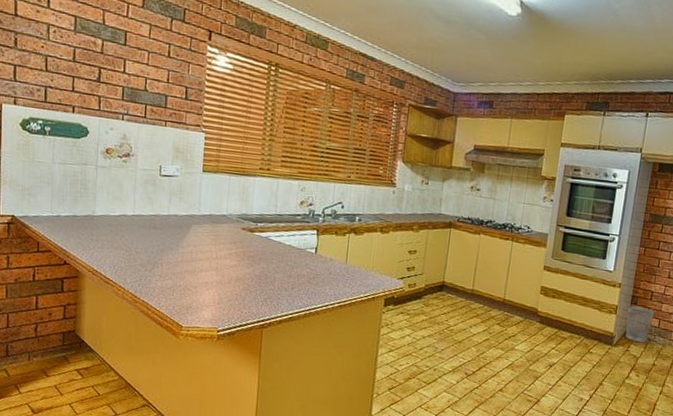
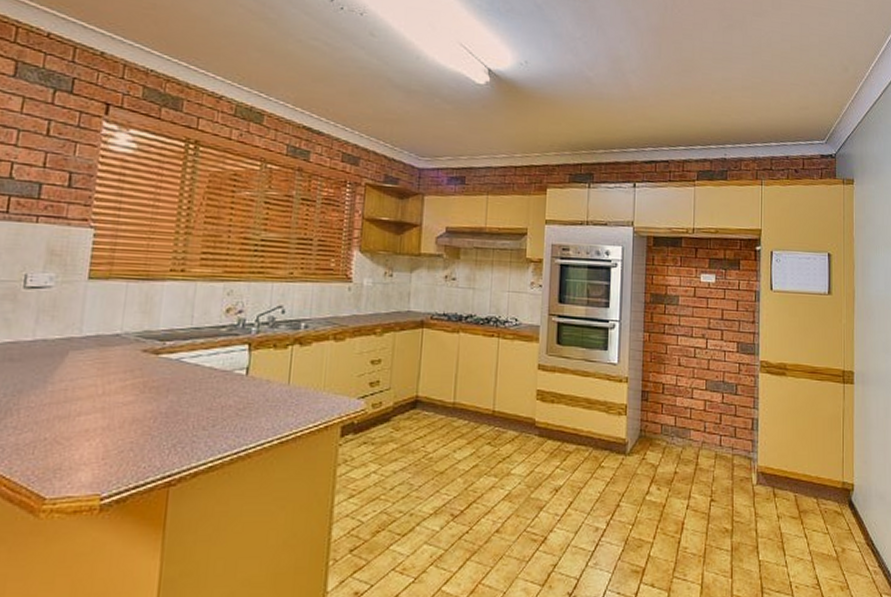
wastebasket: present [625,305,654,343] -> none [638,402,668,448]

